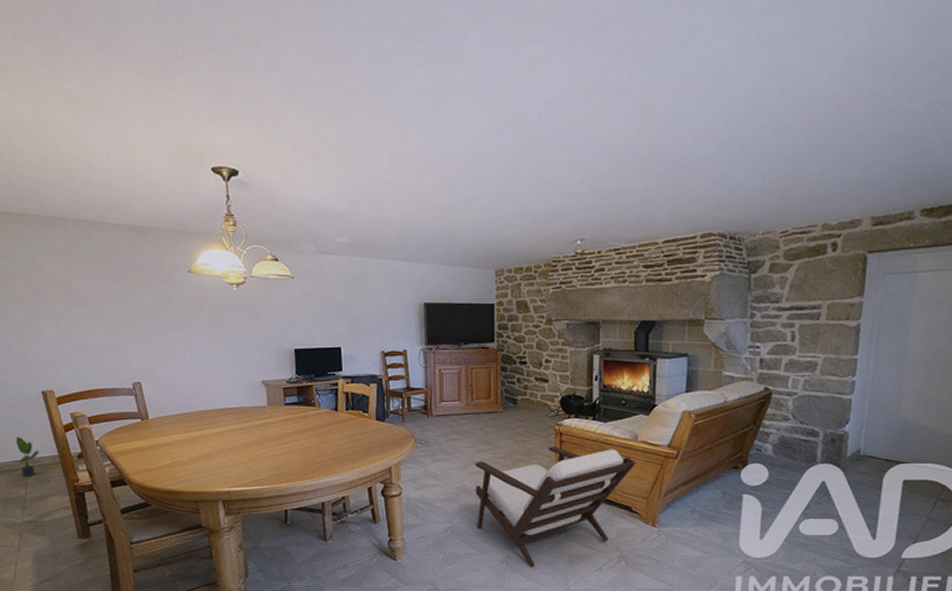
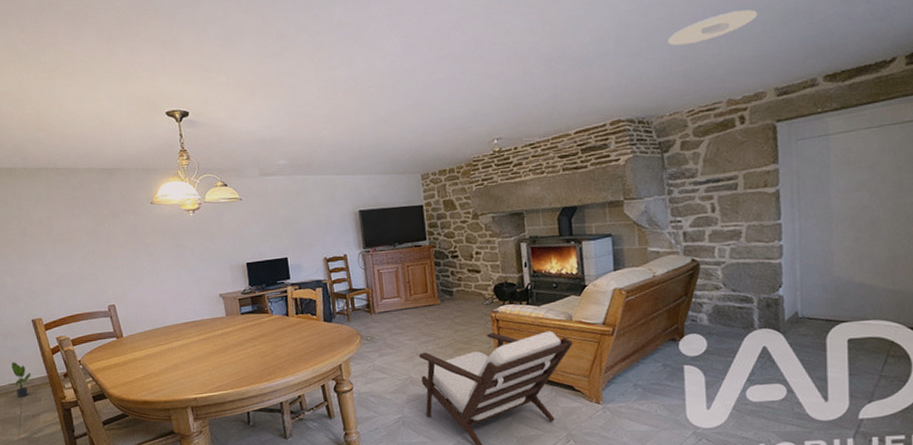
recessed light: none [771,129,867,159] -> present [668,9,758,46]

